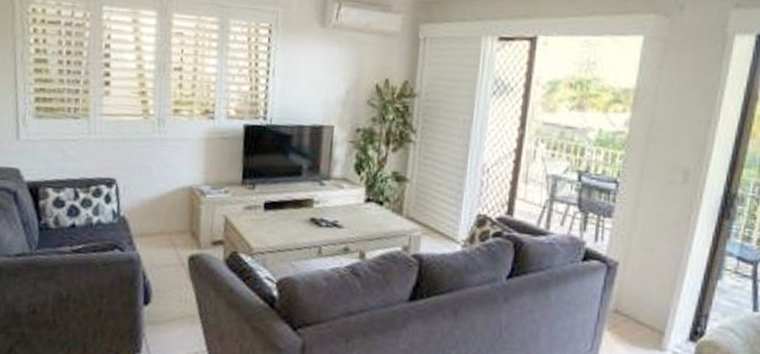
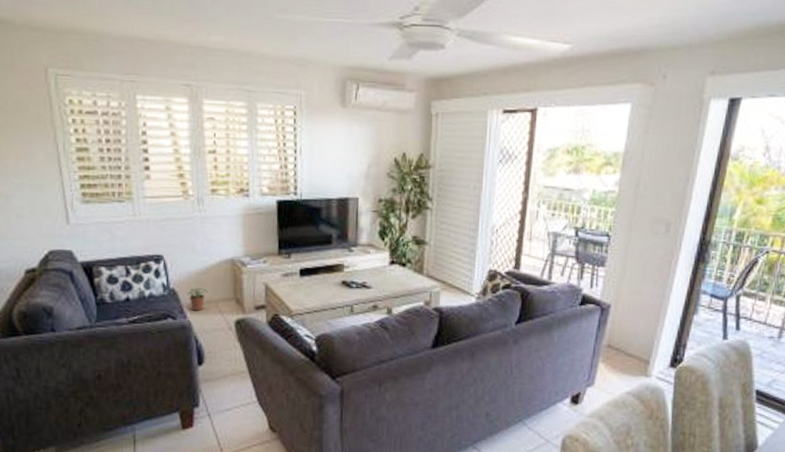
potted plant: none [138,216,162,244] -> present [187,287,208,311]

